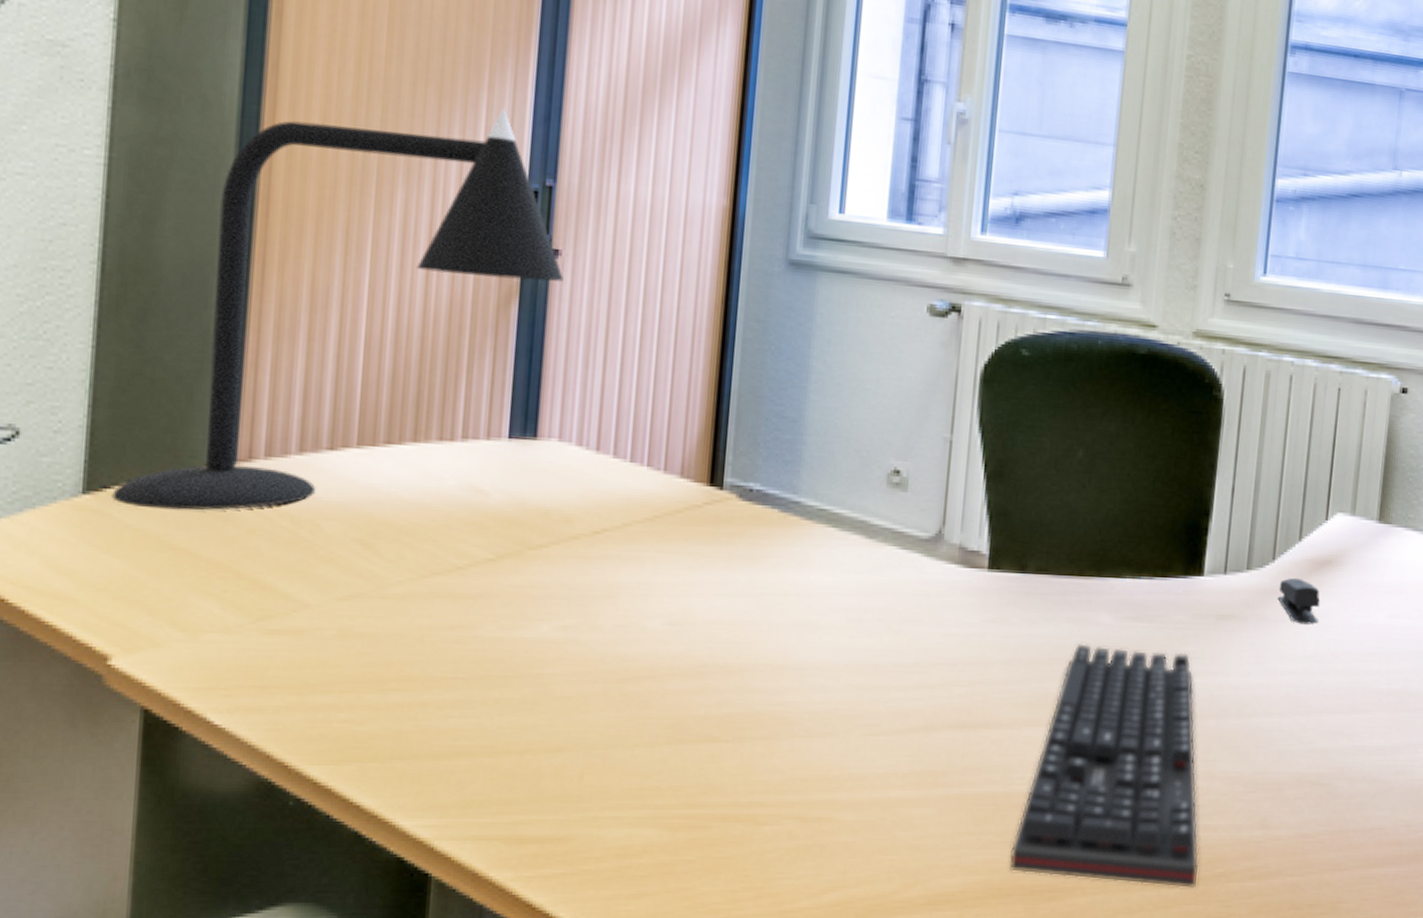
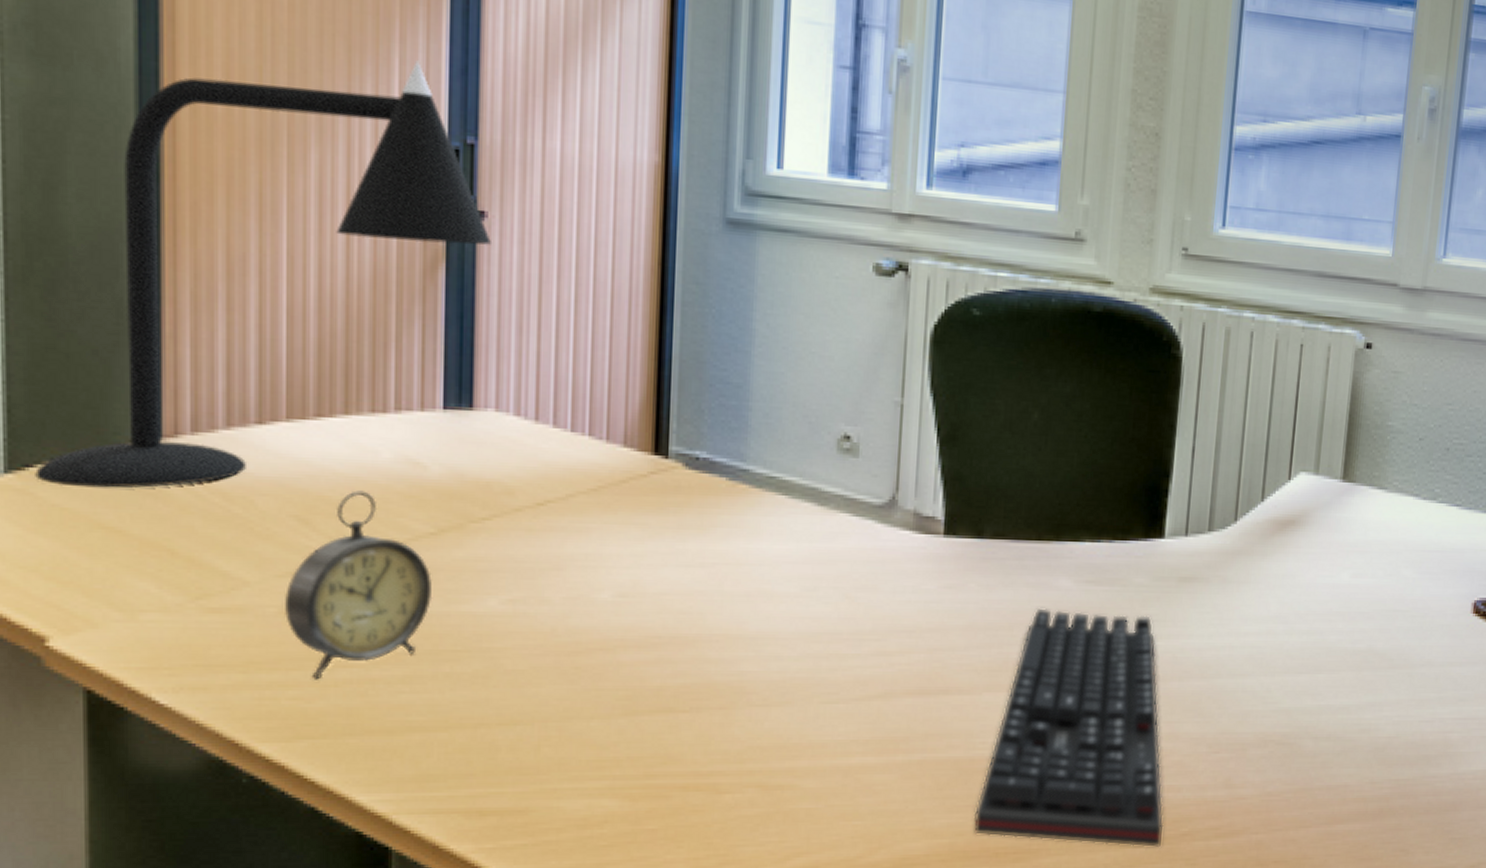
alarm clock: none [343,516,488,703] -> present [285,490,433,680]
stapler: present [1278,577,1320,625] -> none [1240,538,1283,586]

